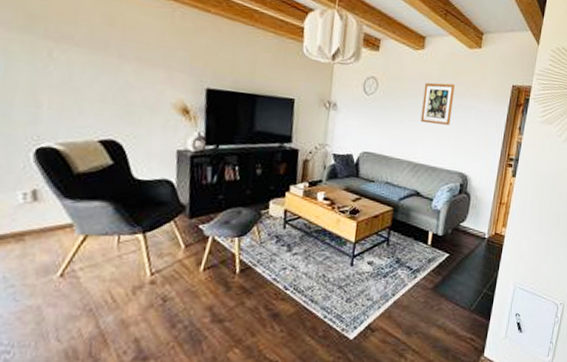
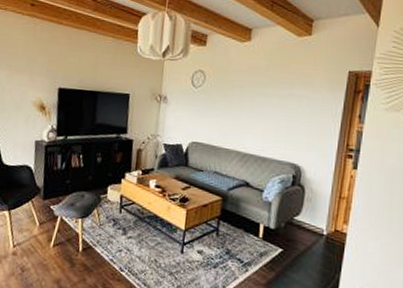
wall art: present [420,82,456,125] -> none [248,72,285,115]

